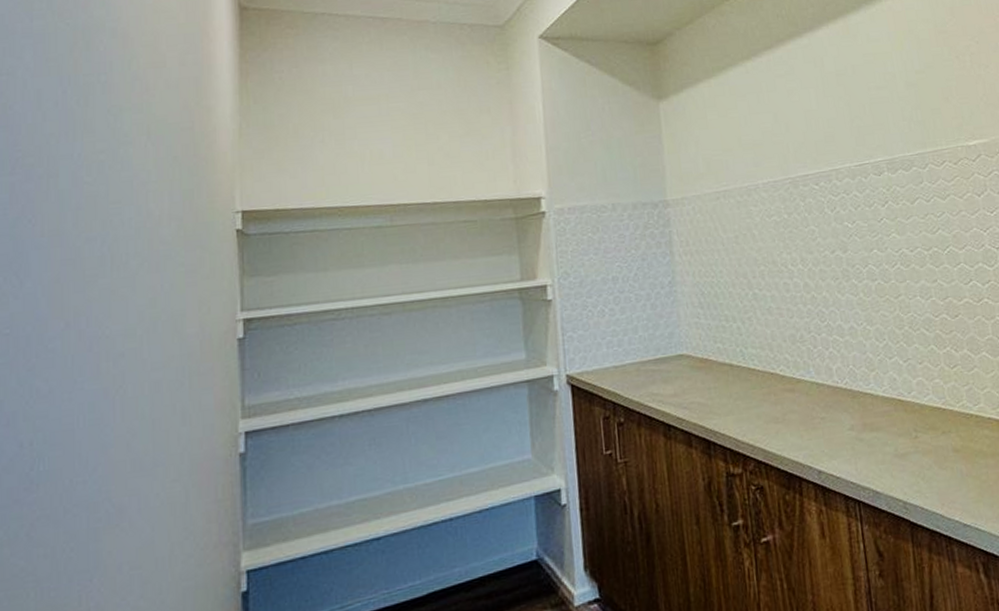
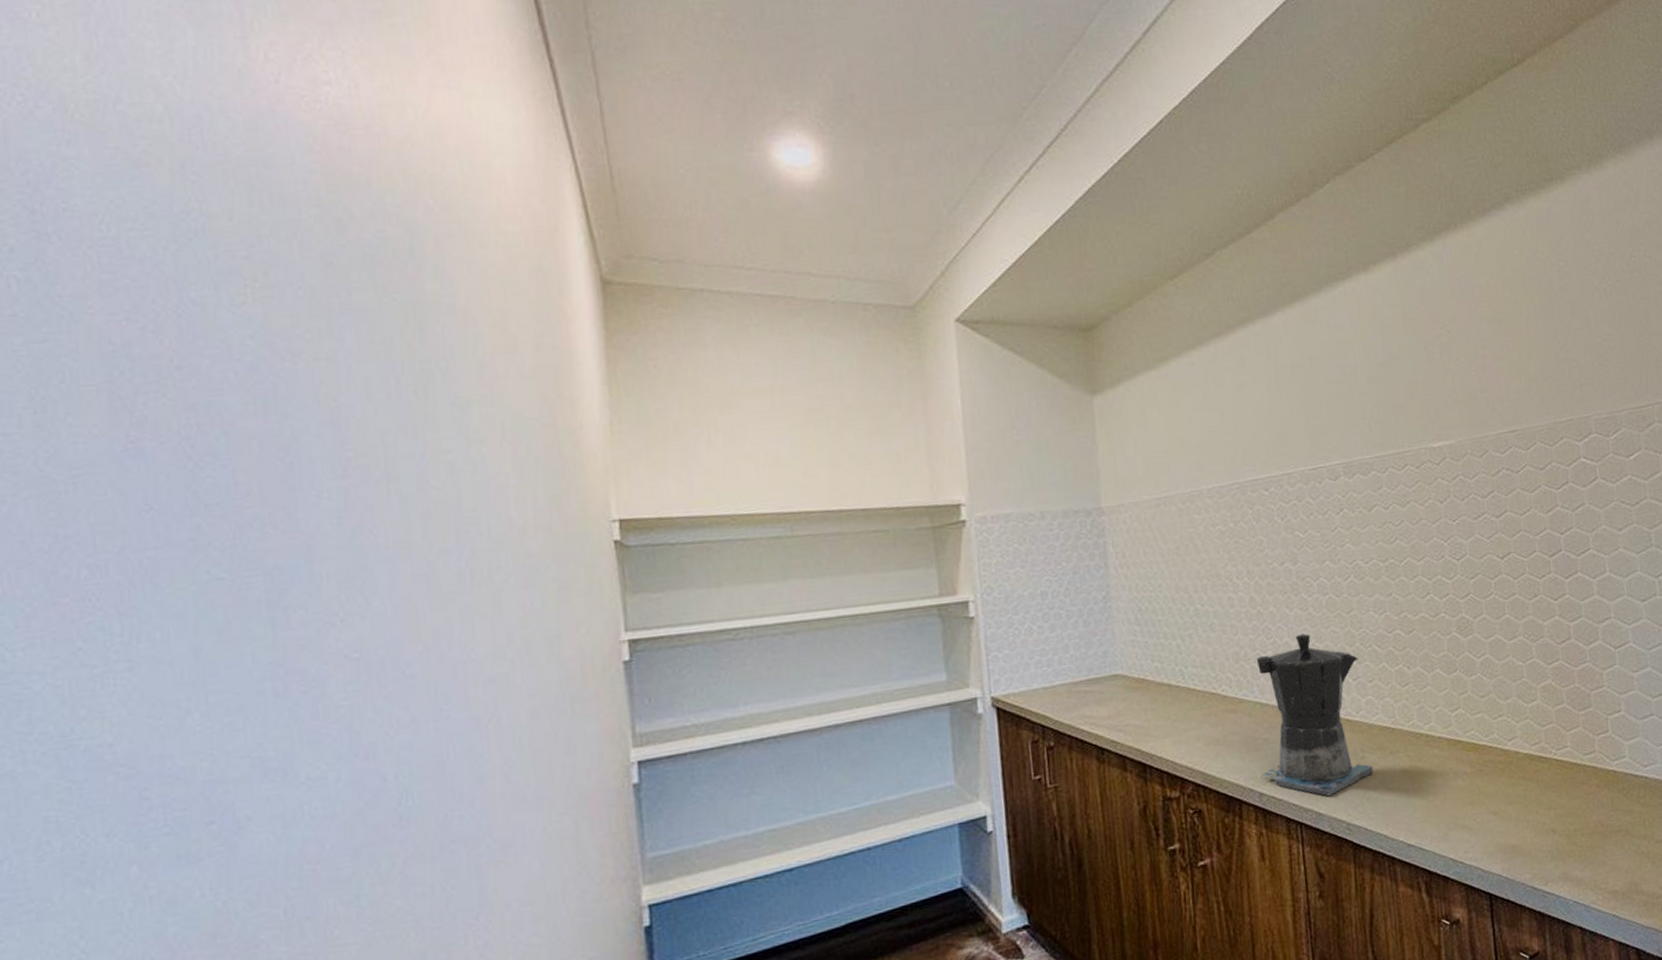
coffee maker: none [811,317,927,475] -> present [1256,633,1374,797]

